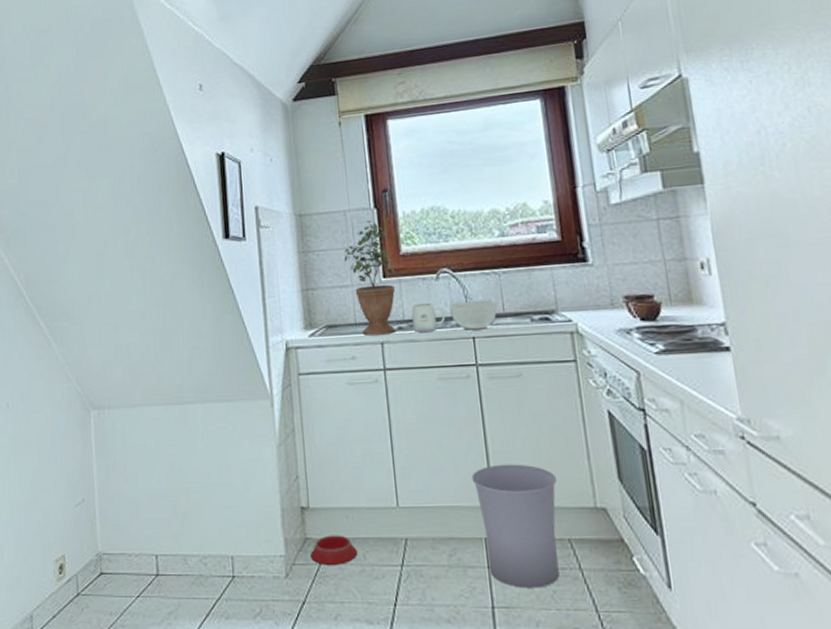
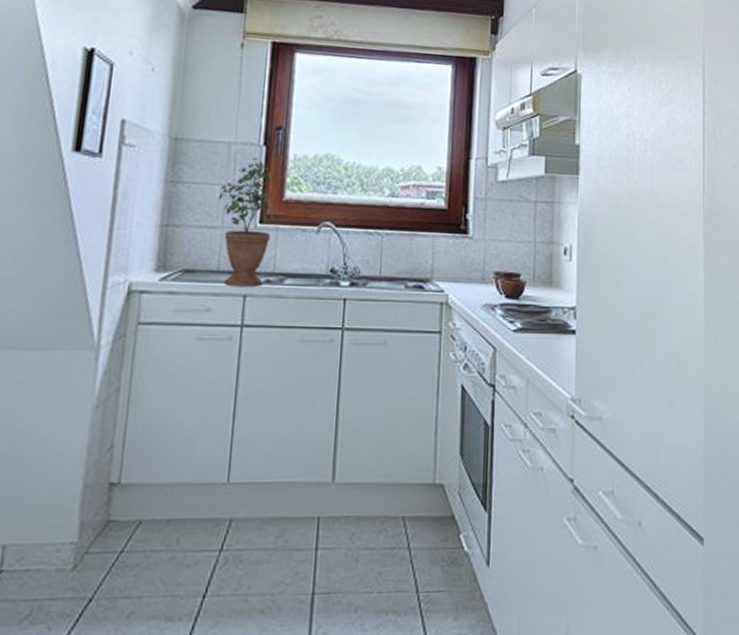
pet bowl: present [311,535,358,565] -> none [111,516,171,553]
mug: present [411,302,446,333] -> none [282,256,320,289]
bowl: present [448,300,497,330] -> none [325,259,374,291]
waste bin: present [471,464,560,588] -> none [315,437,402,571]

